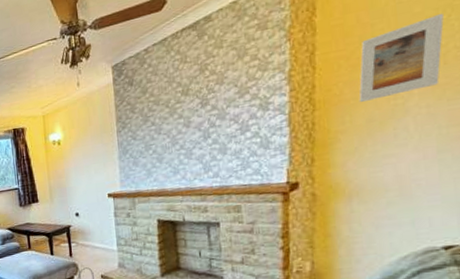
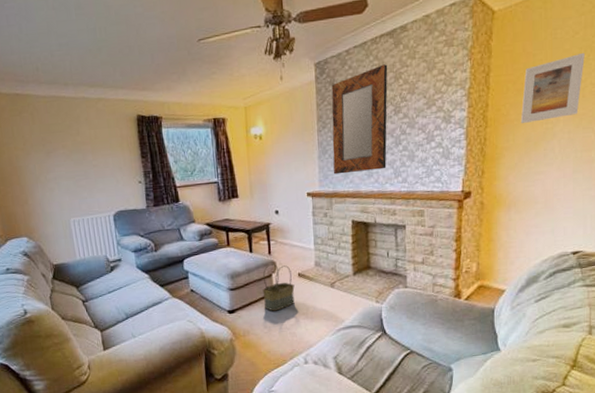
home mirror: none [130,57,195,174] -> present [331,64,388,175]

